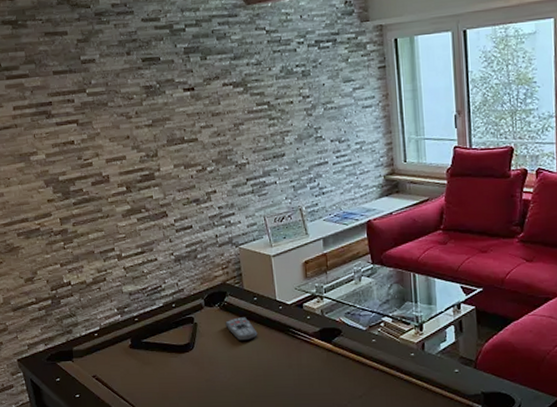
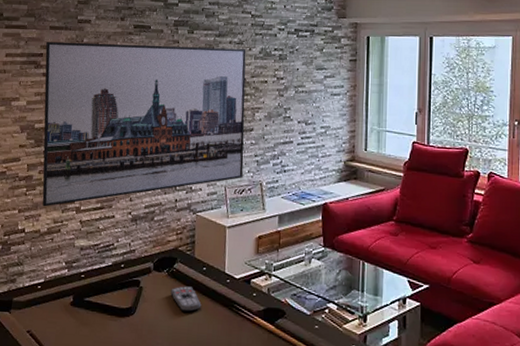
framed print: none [52,70,281,258] -> present [42,41,246,207]

